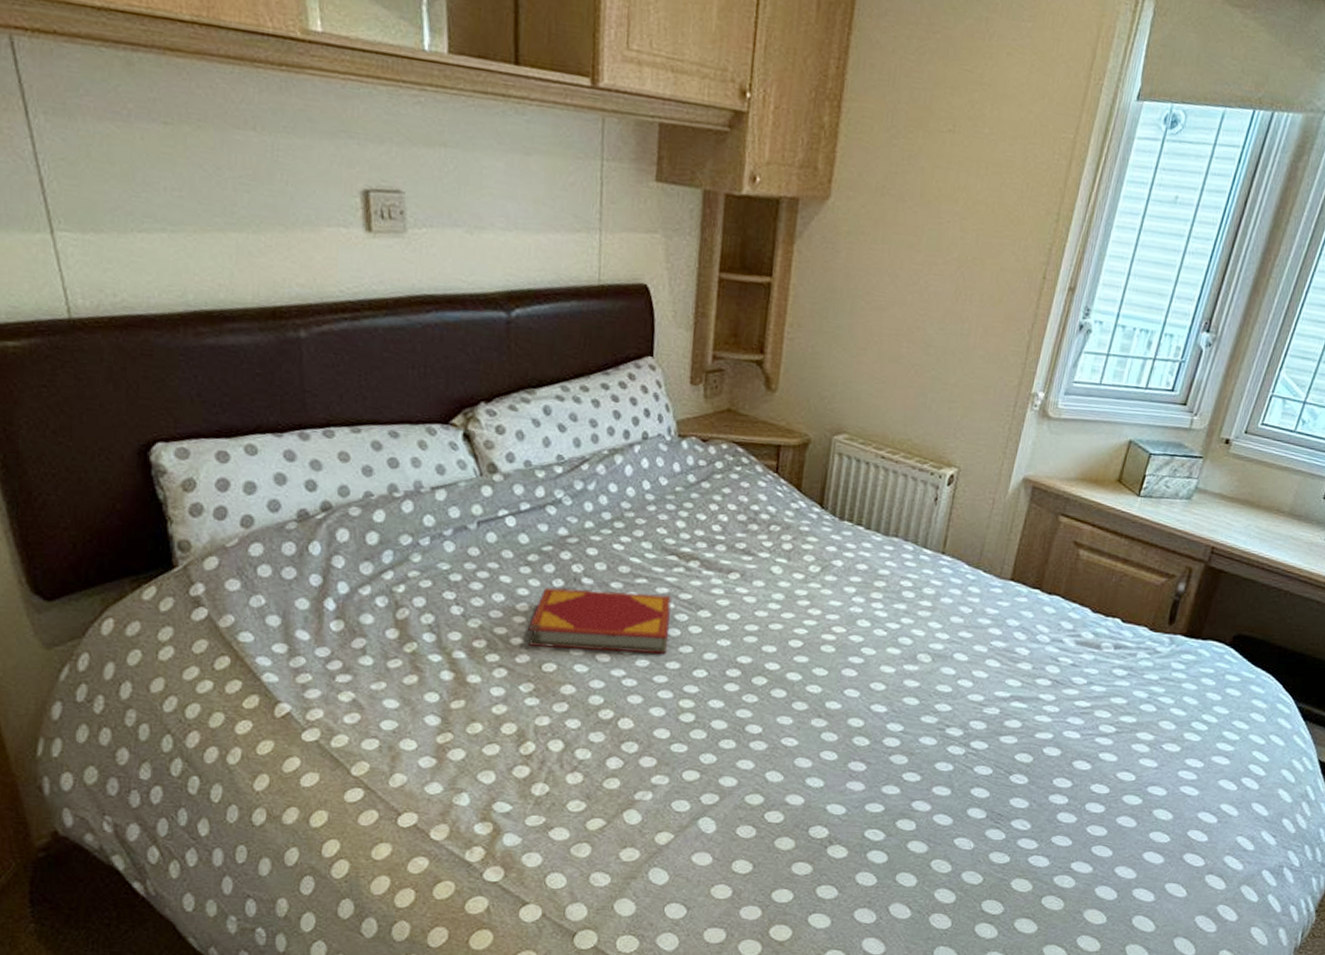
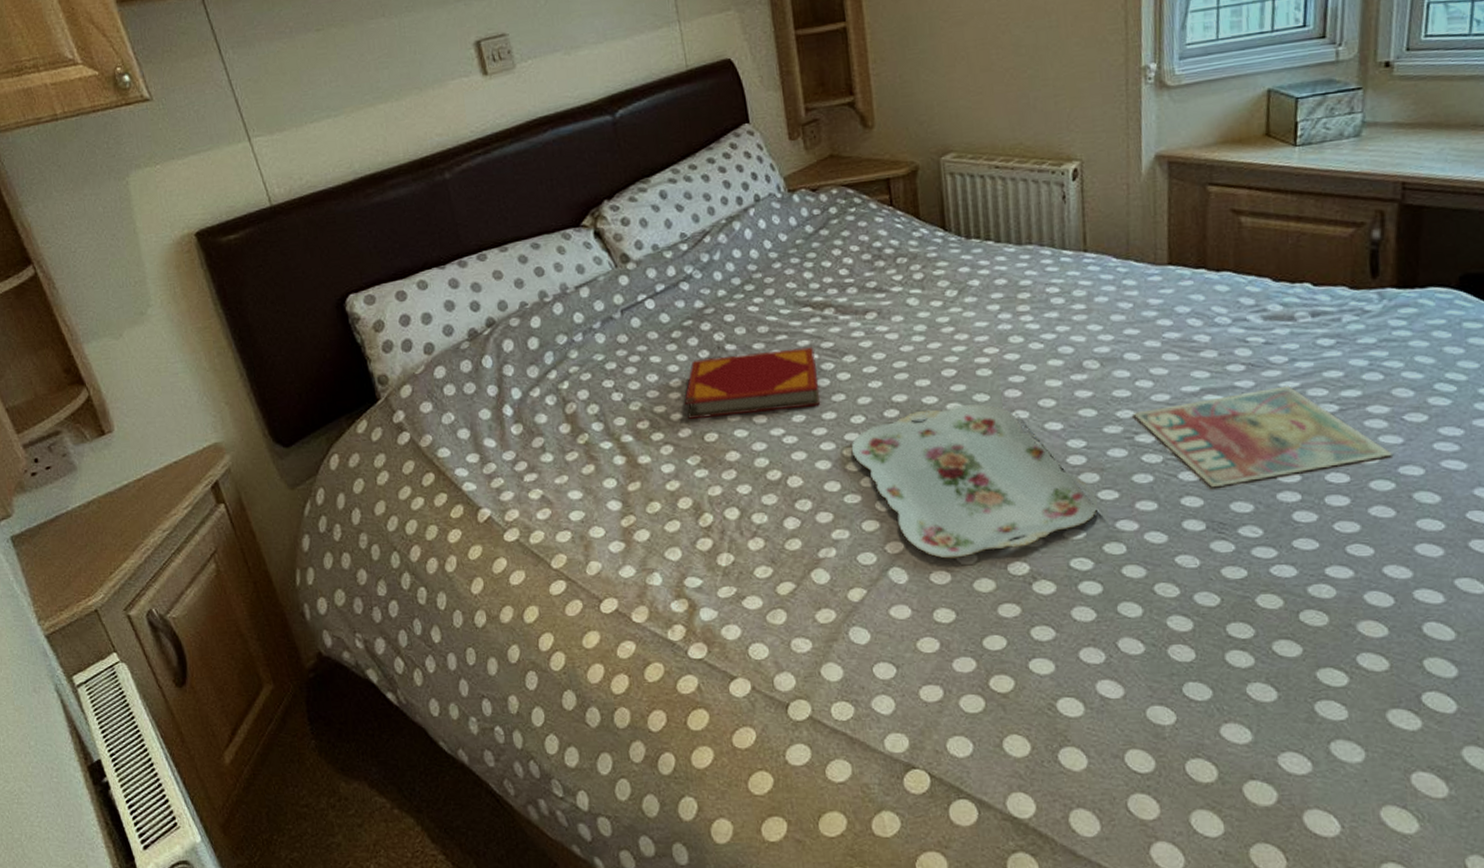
serving tray: none [687,675,901,817] -> present [851,403,1098,559]
magazine: none [949,704,1148,783] -> present [1132,385,1394,488]

